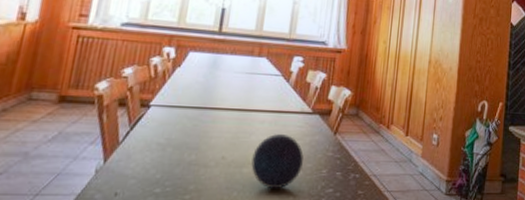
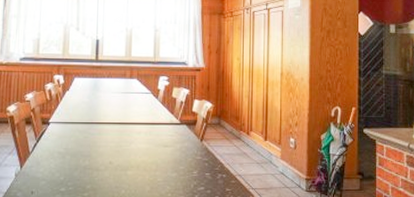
decorative orb: present [251,134,304,190] -> none [134,142,176,188]

